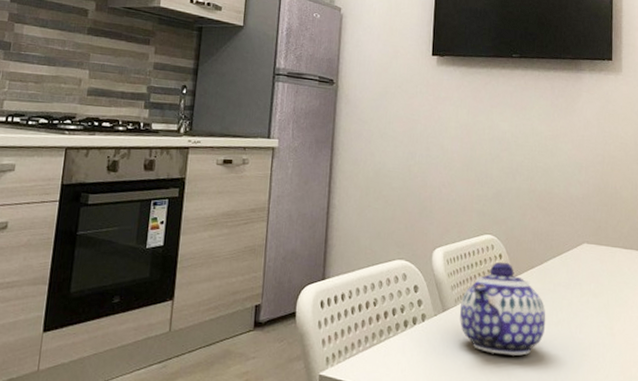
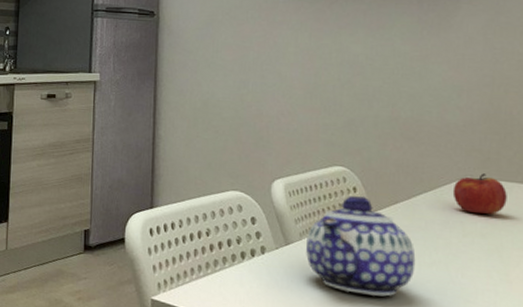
fruit: none [574,240,612,276] -> present [452,173,507,214]

